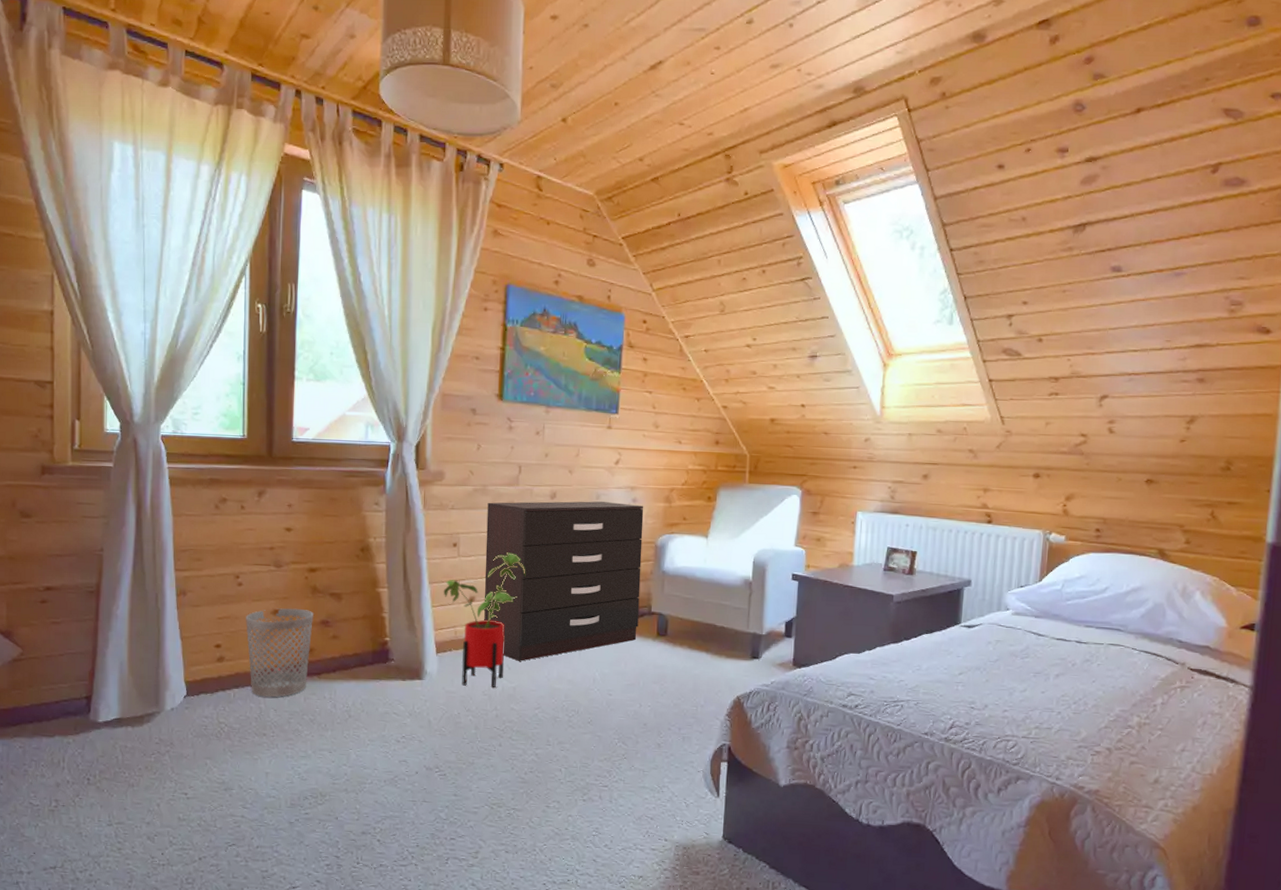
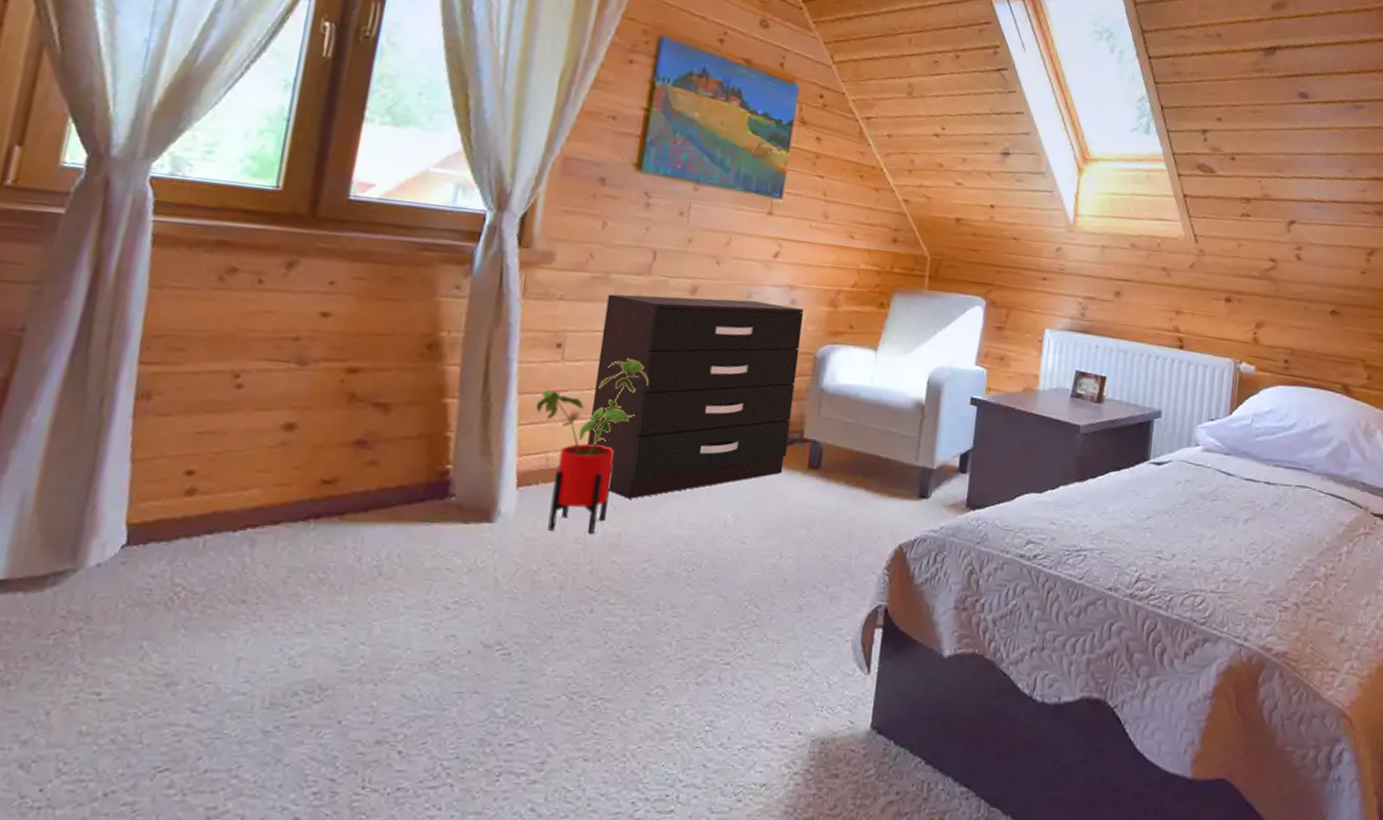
wastebasket: present [246,608,313,698] -> none [233,421,346,548]

